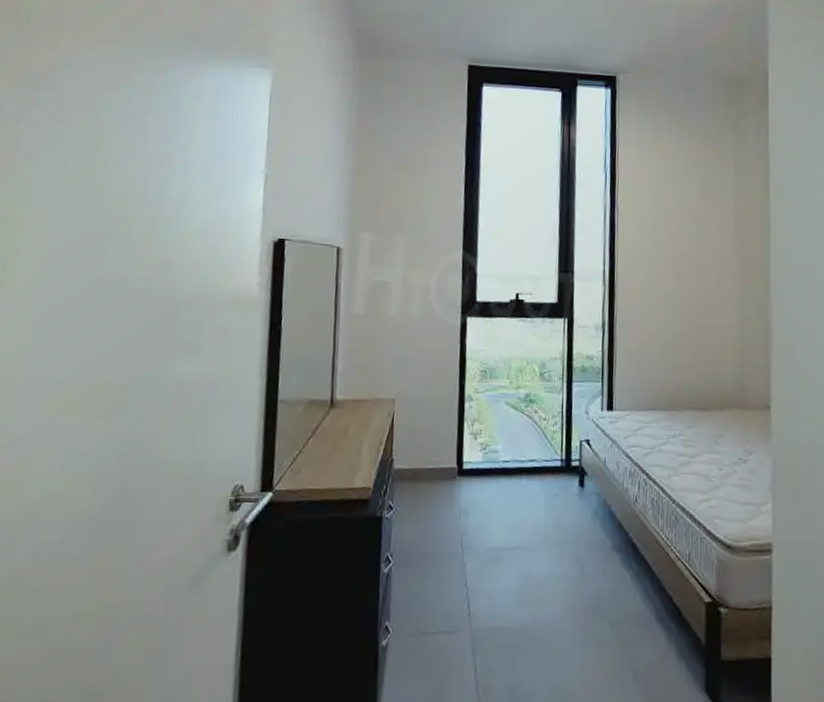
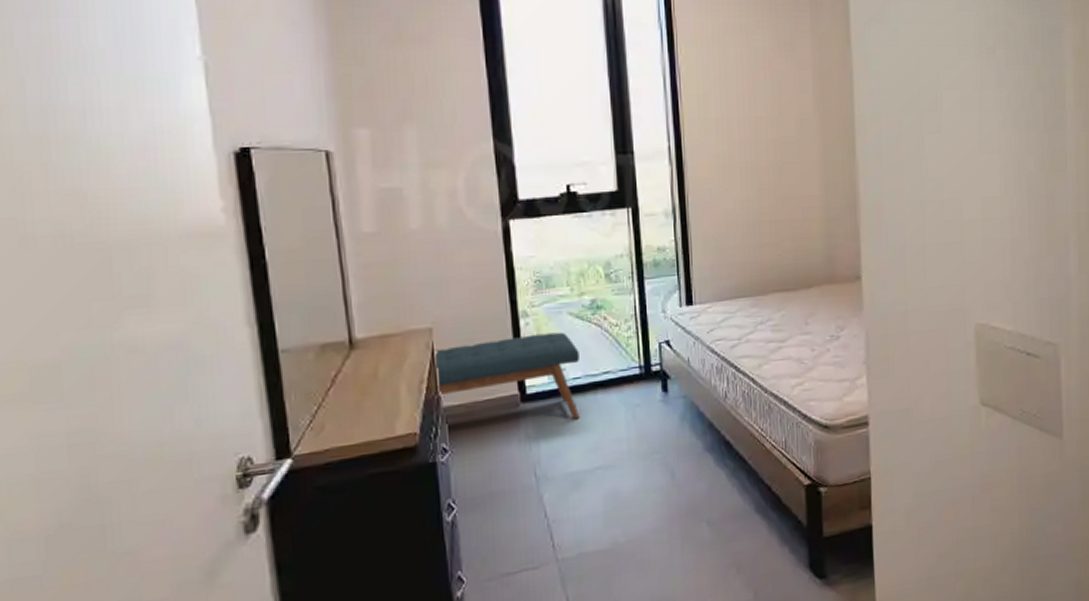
bench: none [393,417,511,499] -> present [434,332,579,420]

